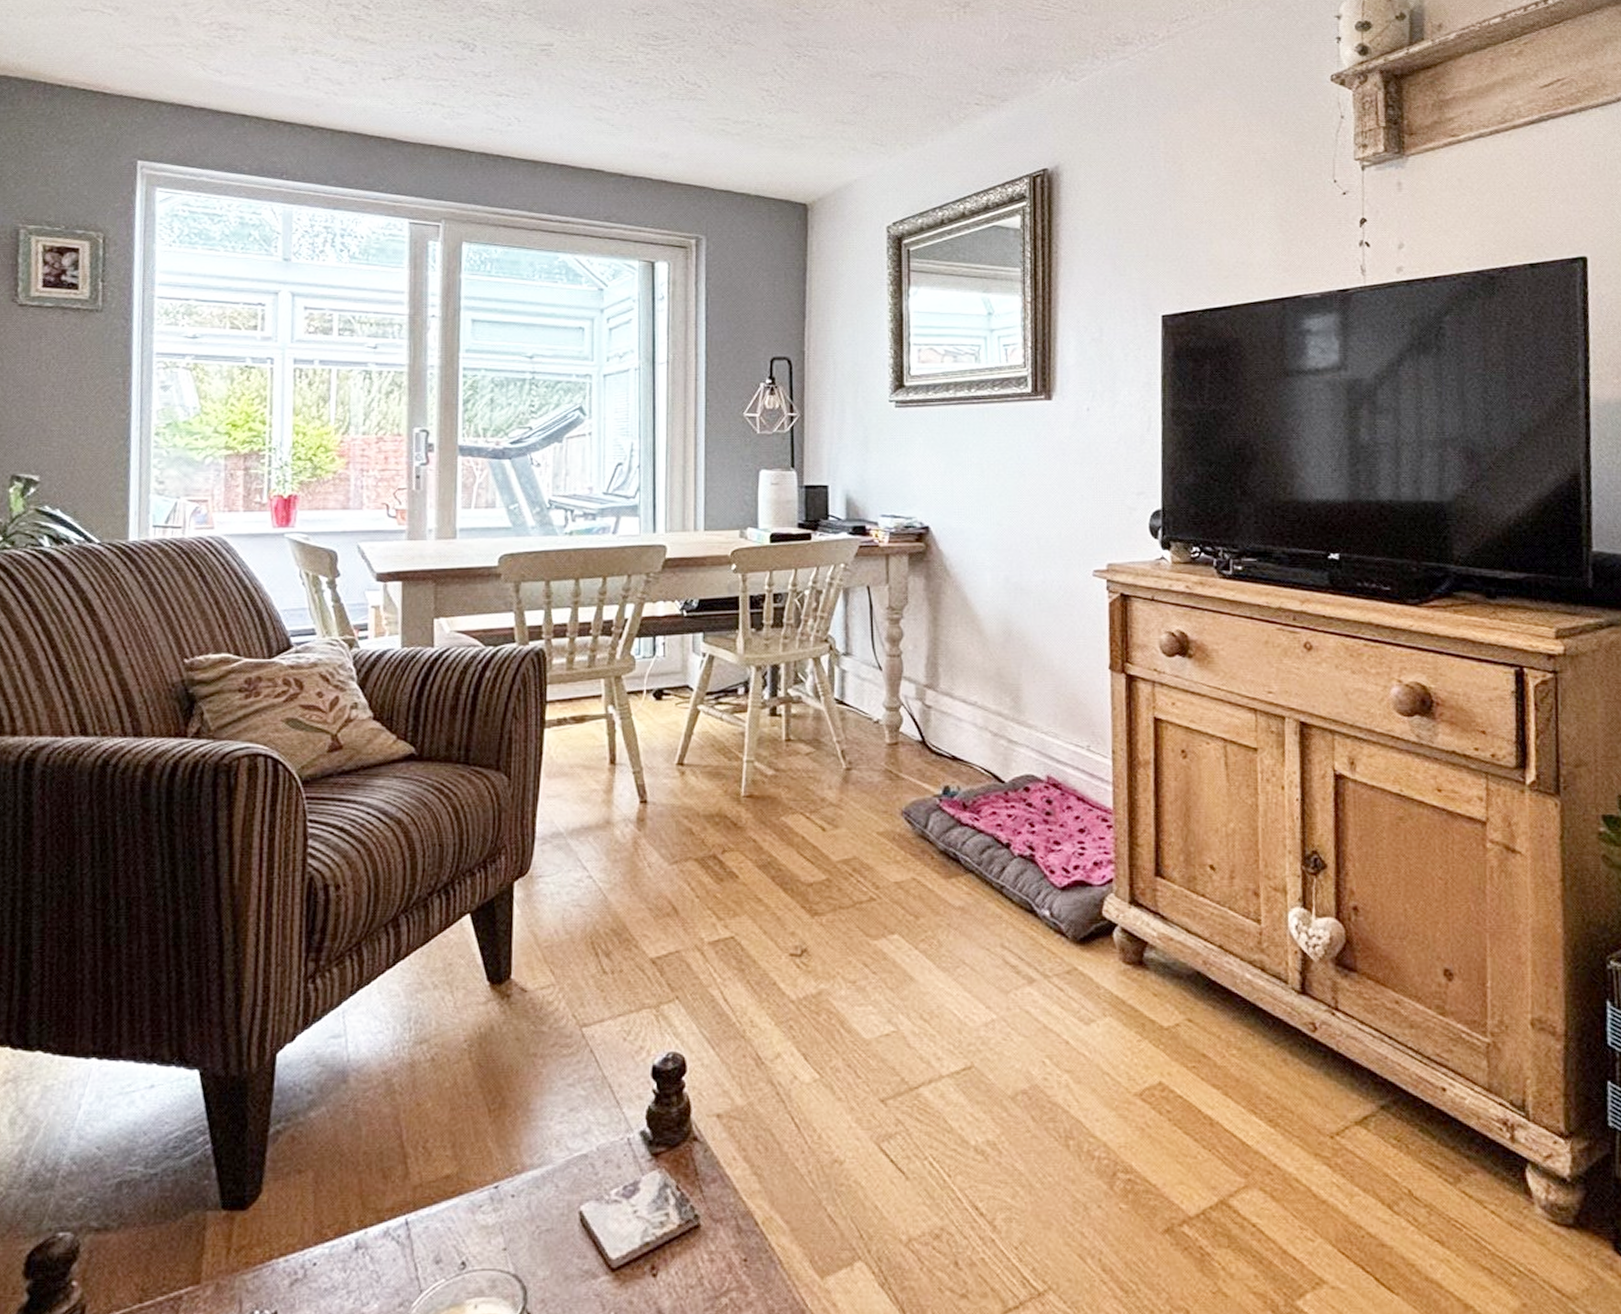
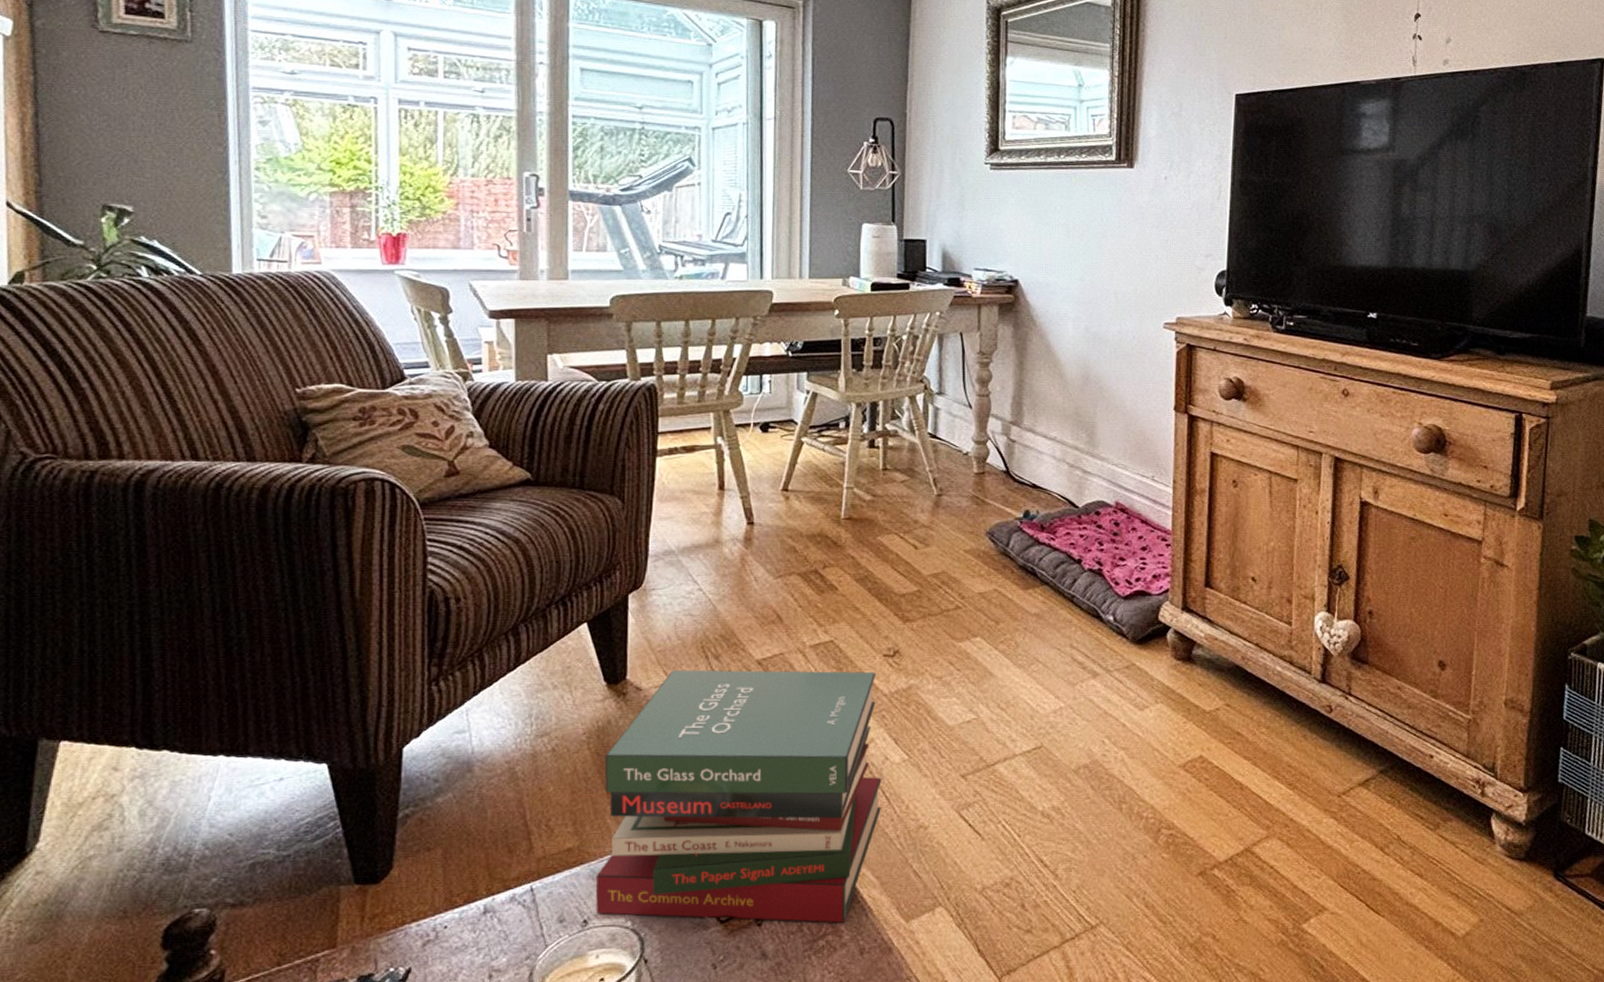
books: none [474,969,790,1277] -> present [595,669,882,923]

